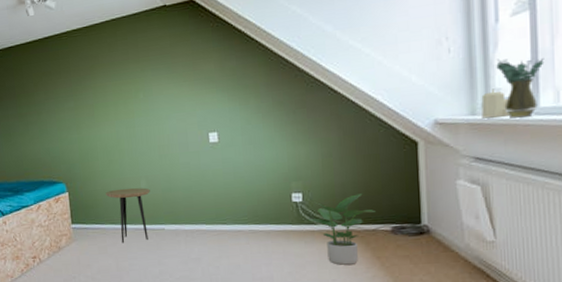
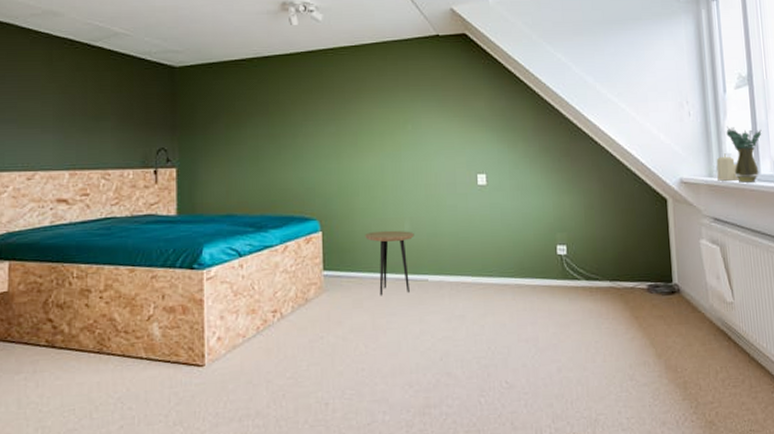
potted plant: present [307,194,376,265] -> none [571,249,633,325]

